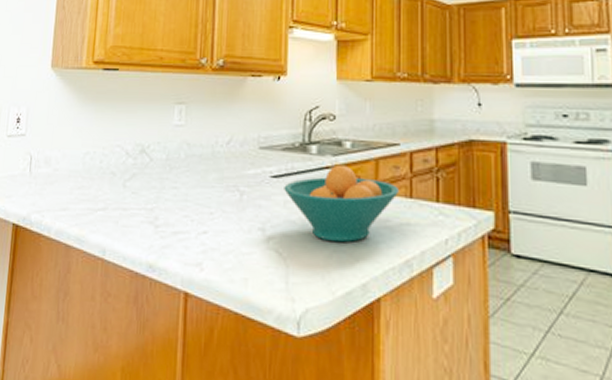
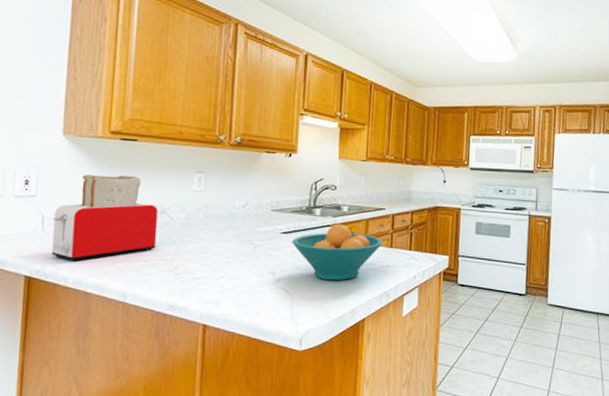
toaster: none [37,109,139,209] -> present [51,174,159,262]

